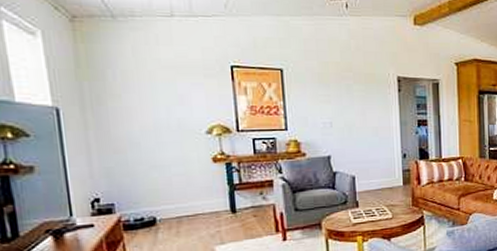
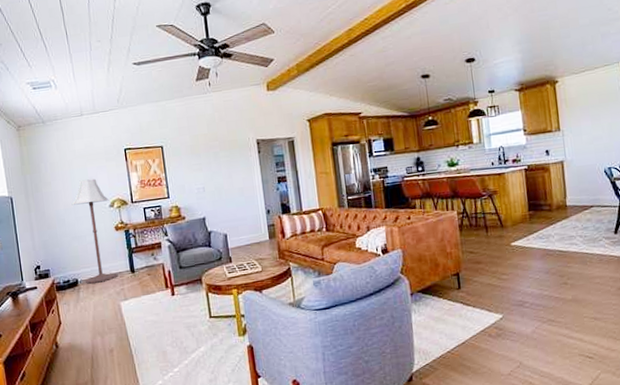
floor lamp: none [151,97,212,224] -> present [71,178,117,284]

